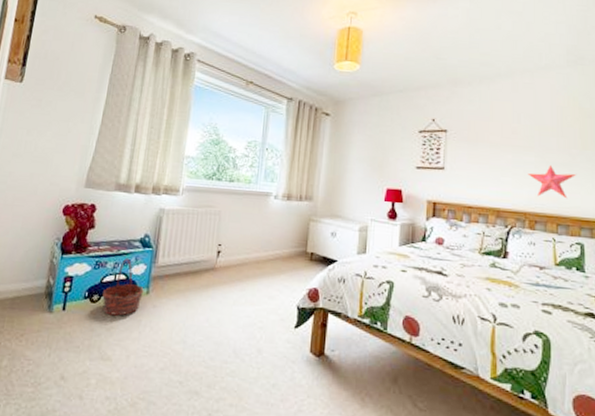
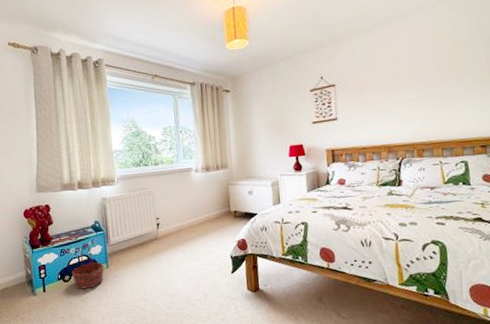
decorative star: present [527,164,576,199] -> none [411,97,455,128]

